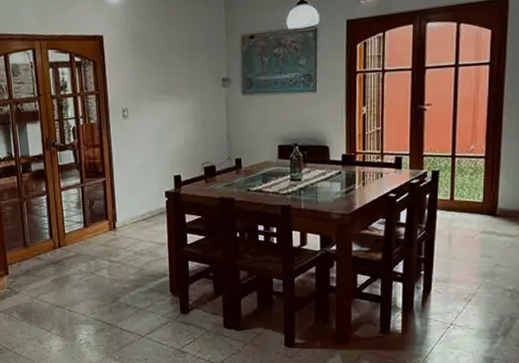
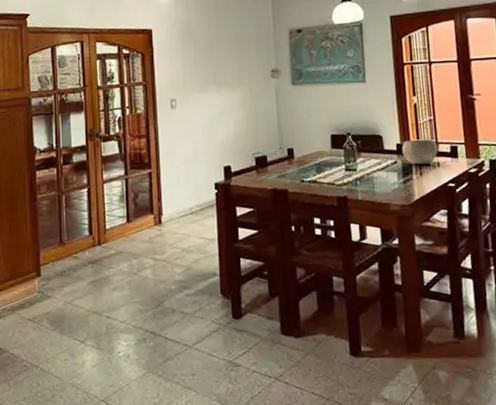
bowl: none [347,149,383,176] -> present [402,138,438,165]

